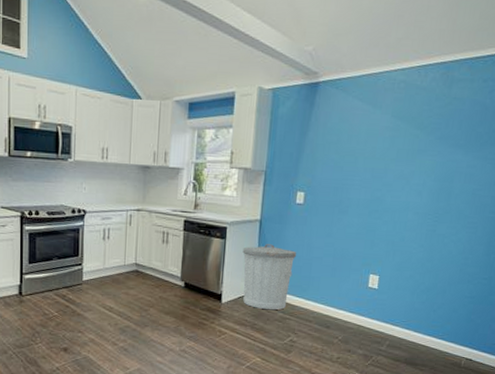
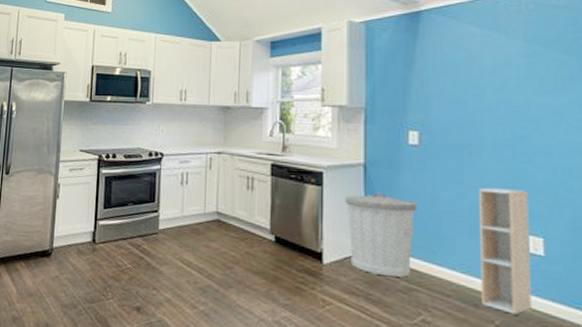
shelf unit: none [332,238,375,331] -> present [478,187,532,315]

